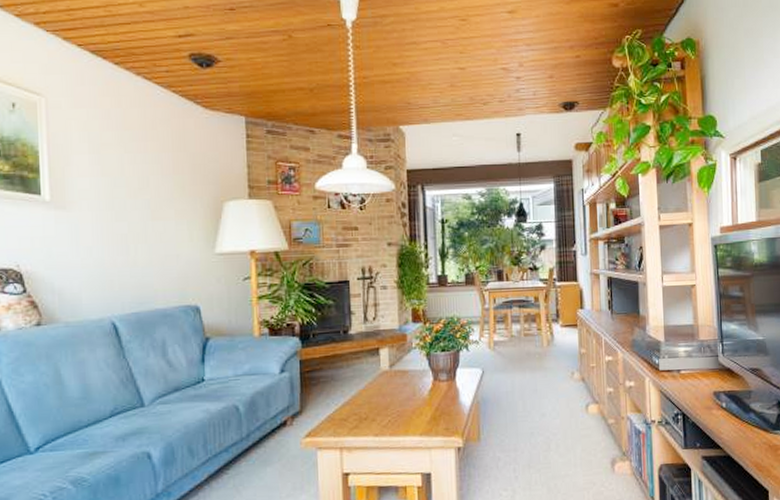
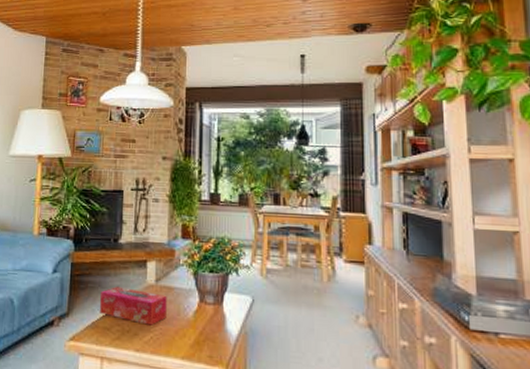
tissue box: none [334,377,403,410] -> present [100,287,167,326]

